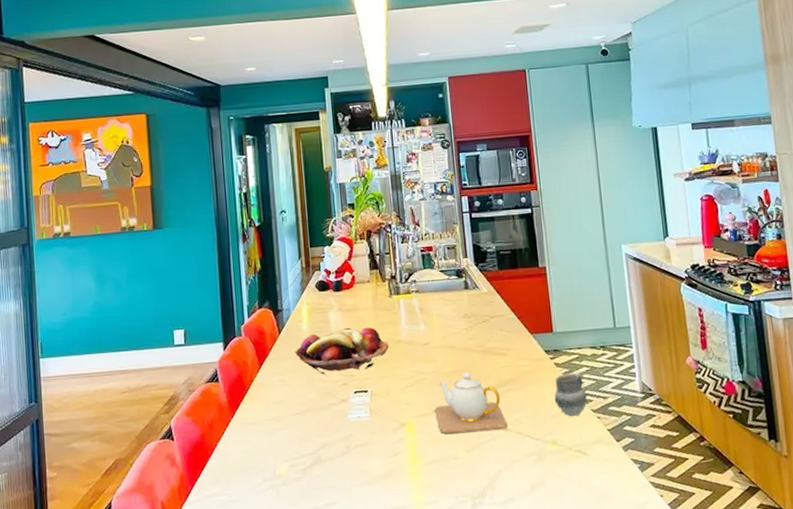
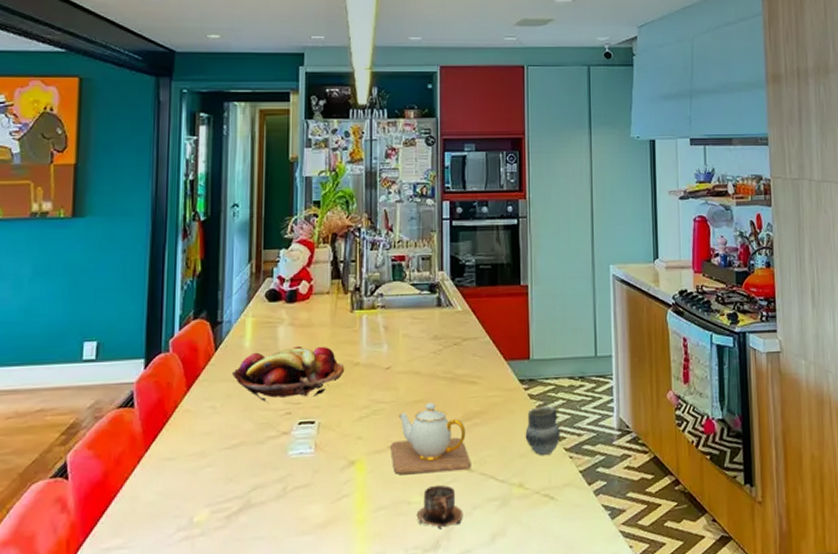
cup: none [462,442,504,479] -> present [416,485,463,528]

